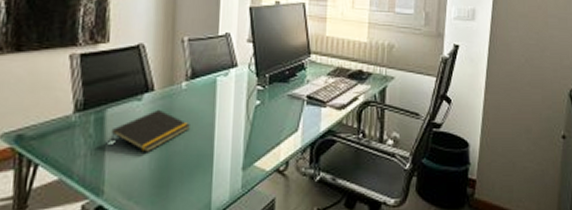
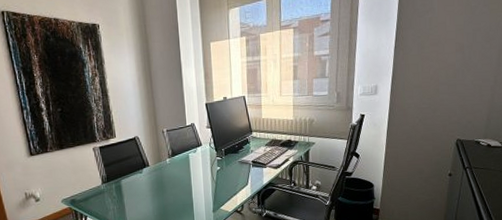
notepad: present [110,109,190,153] -> none [126,177,176,205]

